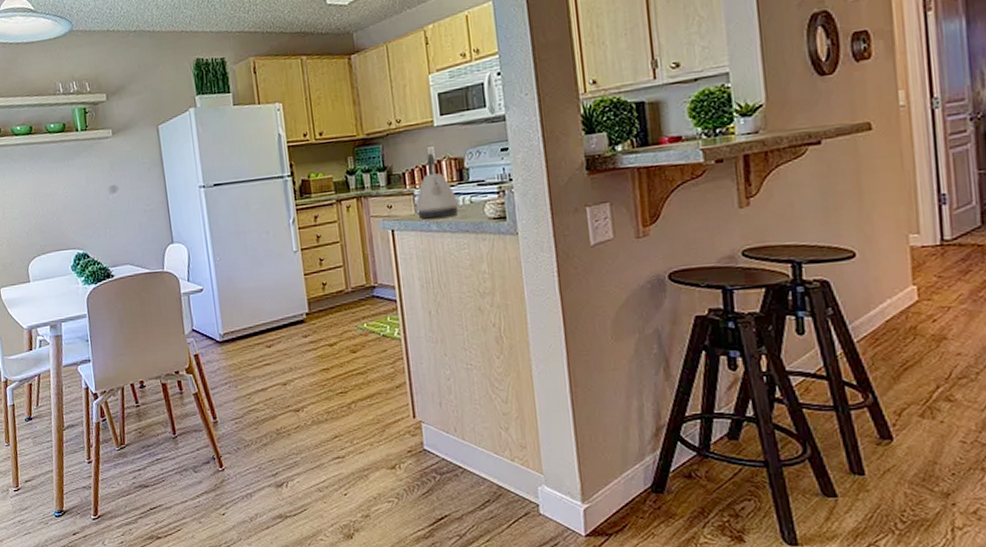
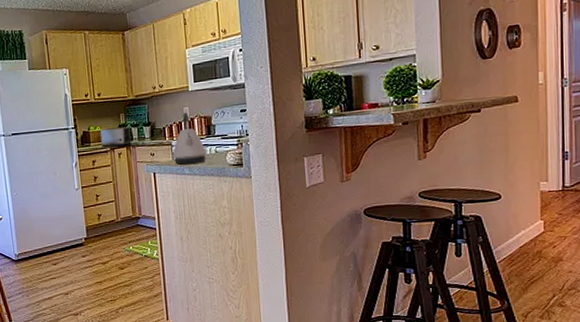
toaster: none [323,172,363,200] -> present [100,126,131,148]

